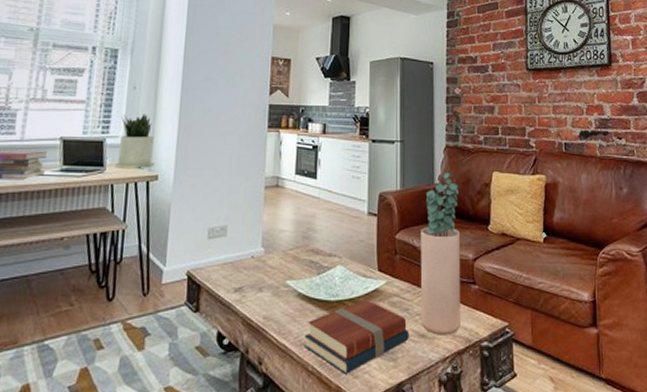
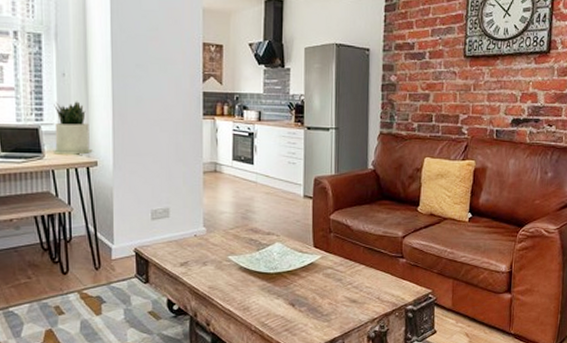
books: present [304,299,409,374] -> none [247,271,342,332]
vase: present [420,166,461,335] -> none [352,152,392,301]

